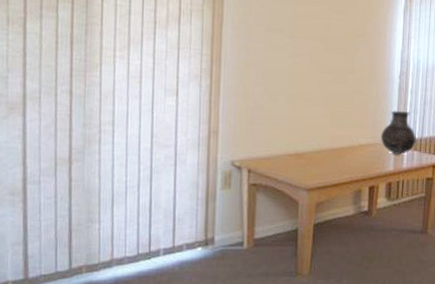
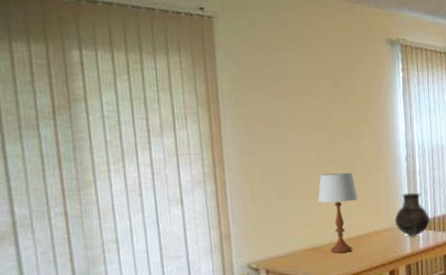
table lamp: none [306,82,347,163] -> present [317,172,358,254]

